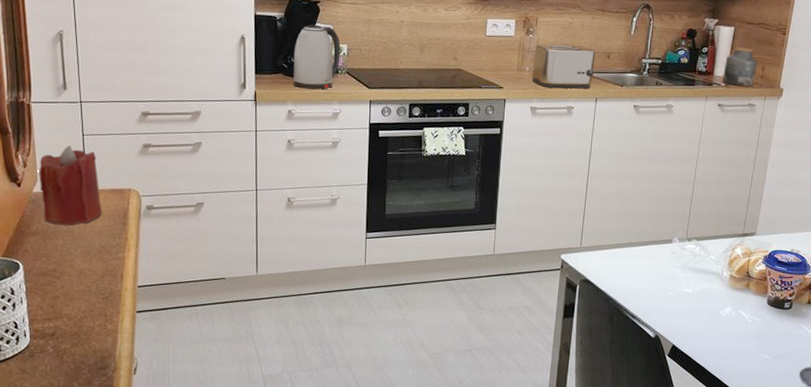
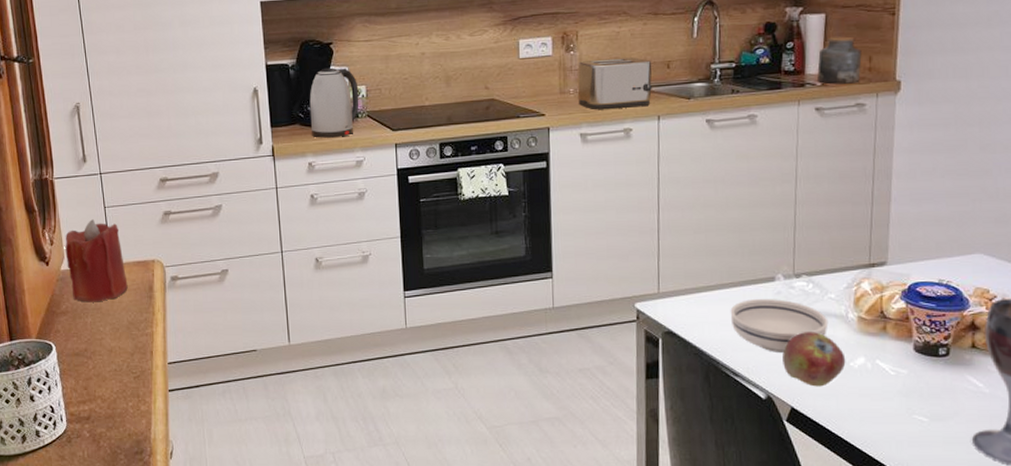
bowl: none [634,257,708,301] -> present [730,299,829,352]
fruit: none [670,284,717,329] -> present [782,331,846,387]

